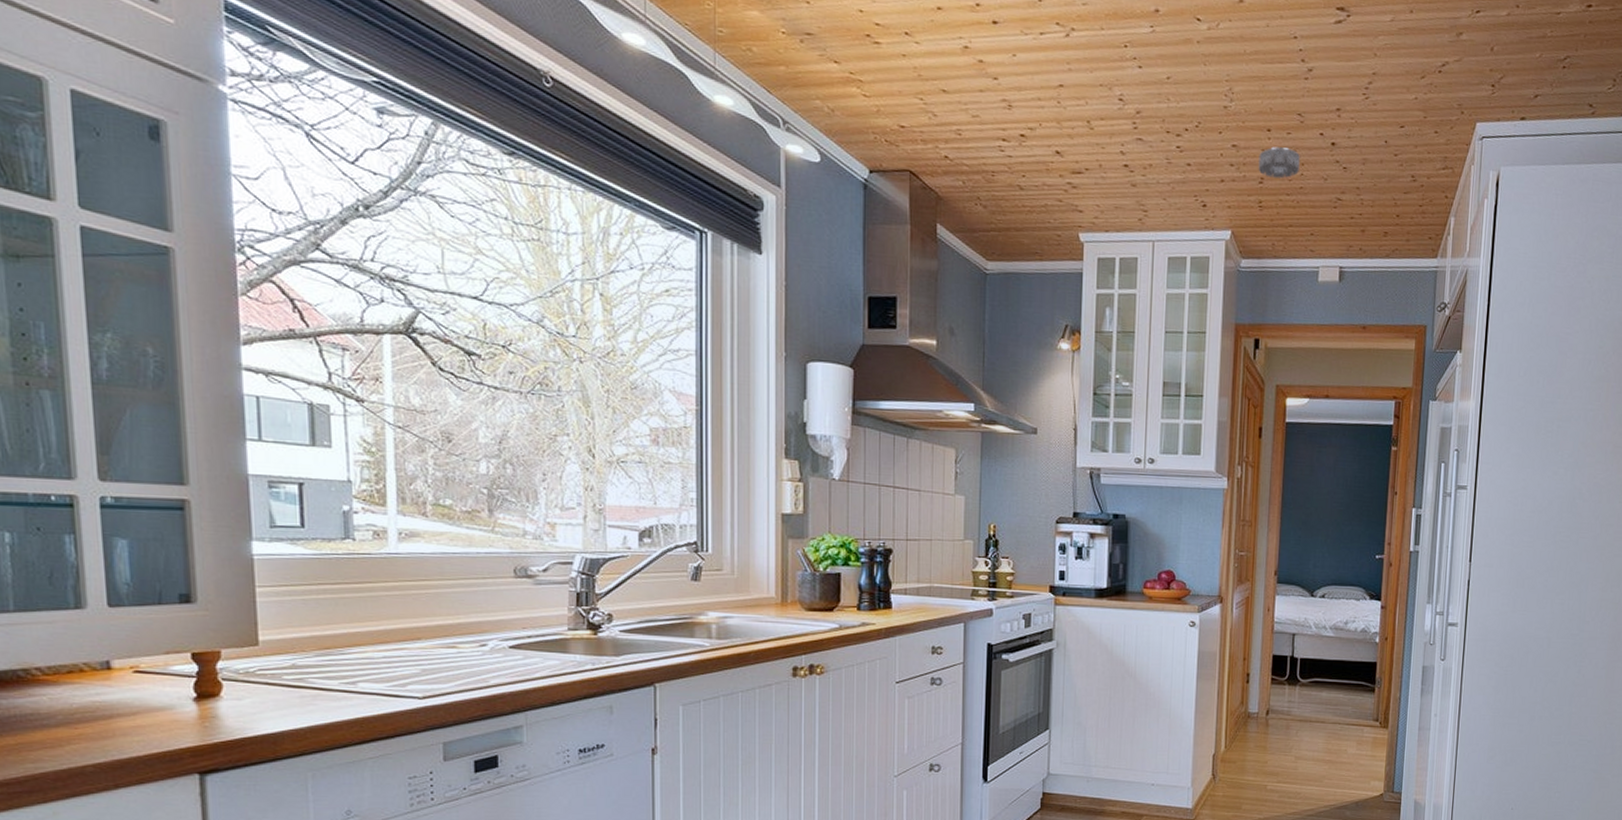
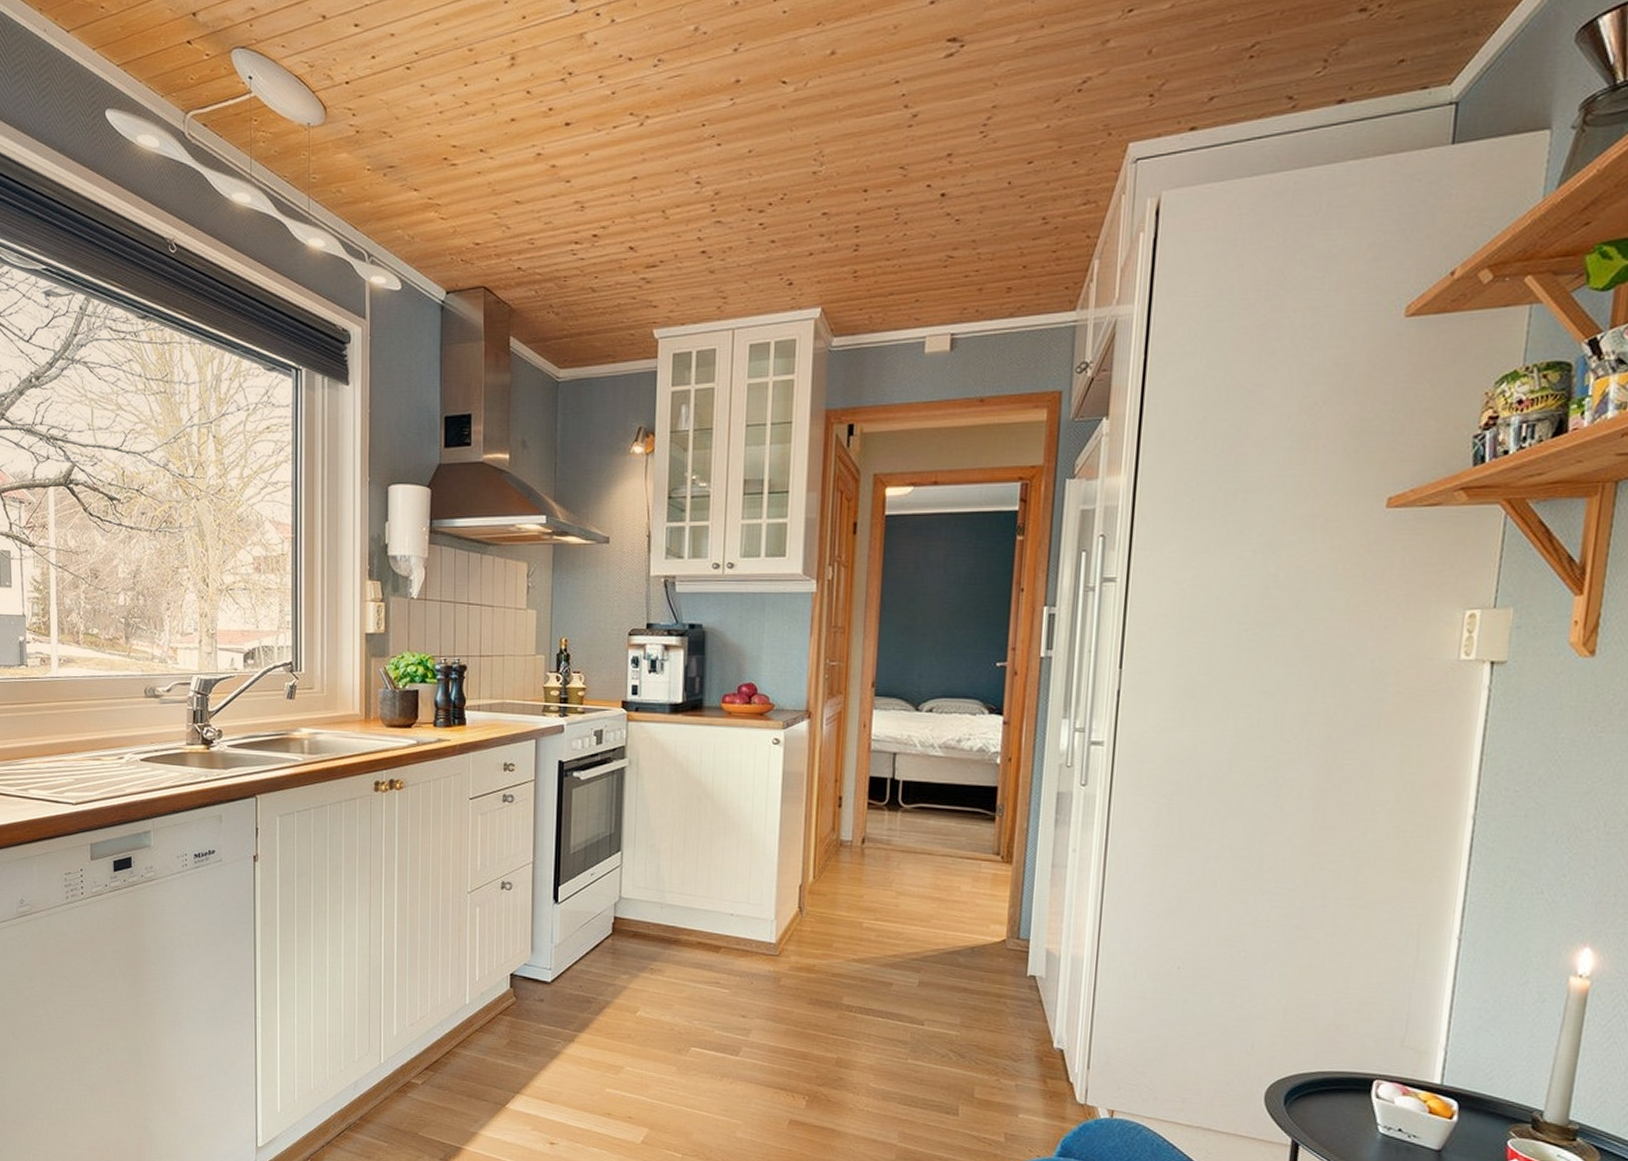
smoke detector: present [1258,146,1300,179] -> none [852,207,903,243]

